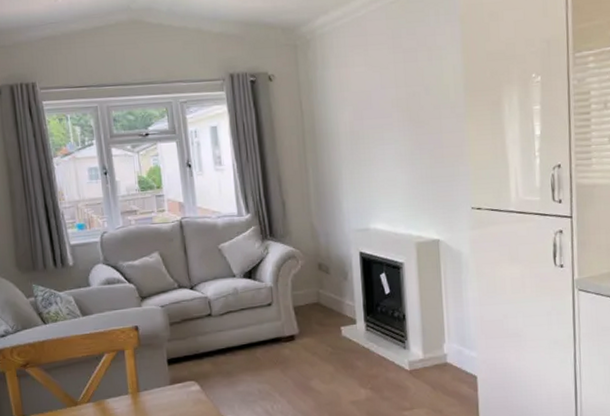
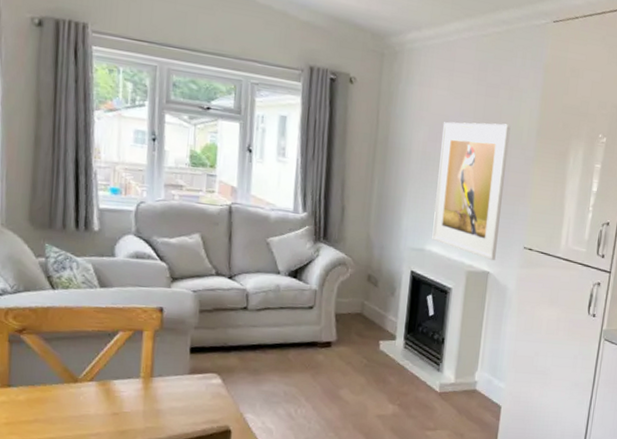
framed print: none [367,85,444,228] -> present [432,122,511,261]

